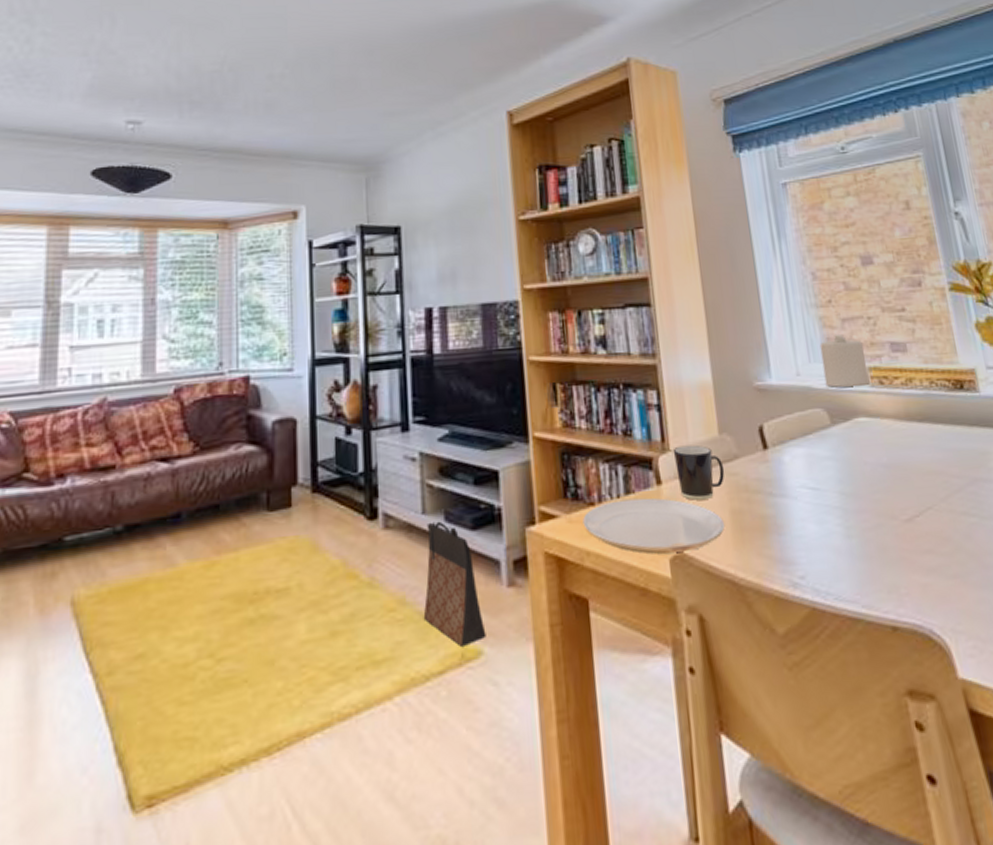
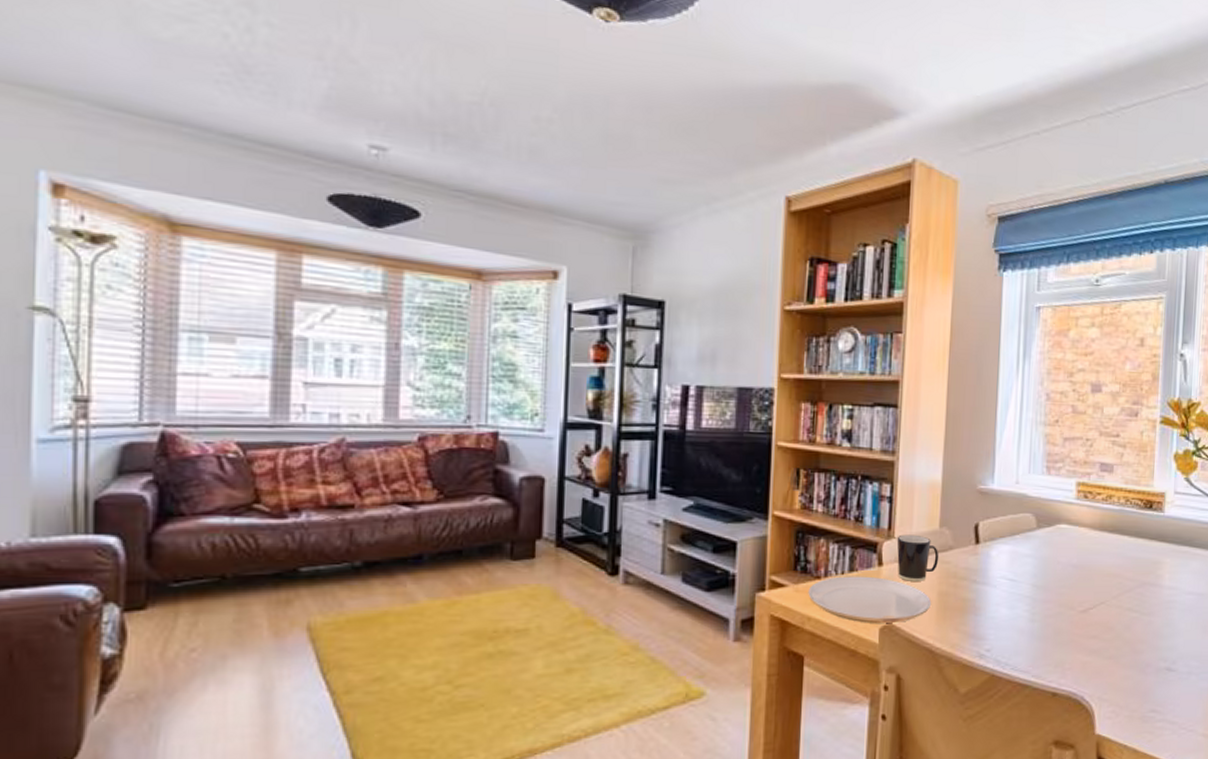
bag: present [423,521,486,647] -> none [654,581,710,688]
candle: present [820,334,871,388] -> none [1039,450,1078,499]

